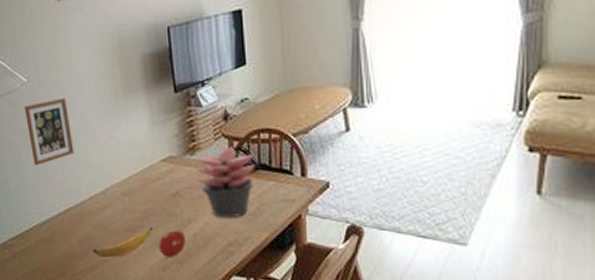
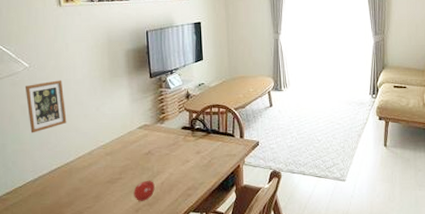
banana: present [92,227,154,258] -> none [78,178,130,205]
succulent plant: present [194,146,255,218] -> none [163,117,208,170]

